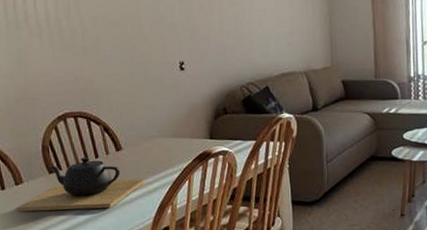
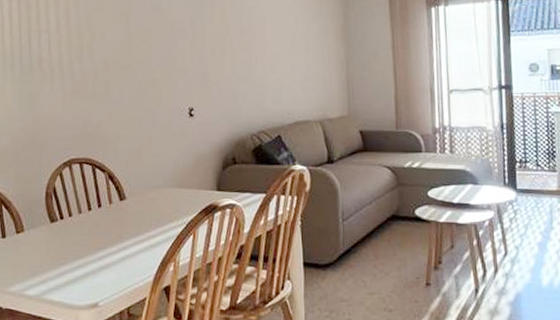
teapot: present [16,157,145,212] -> none [15,206,147,263]

